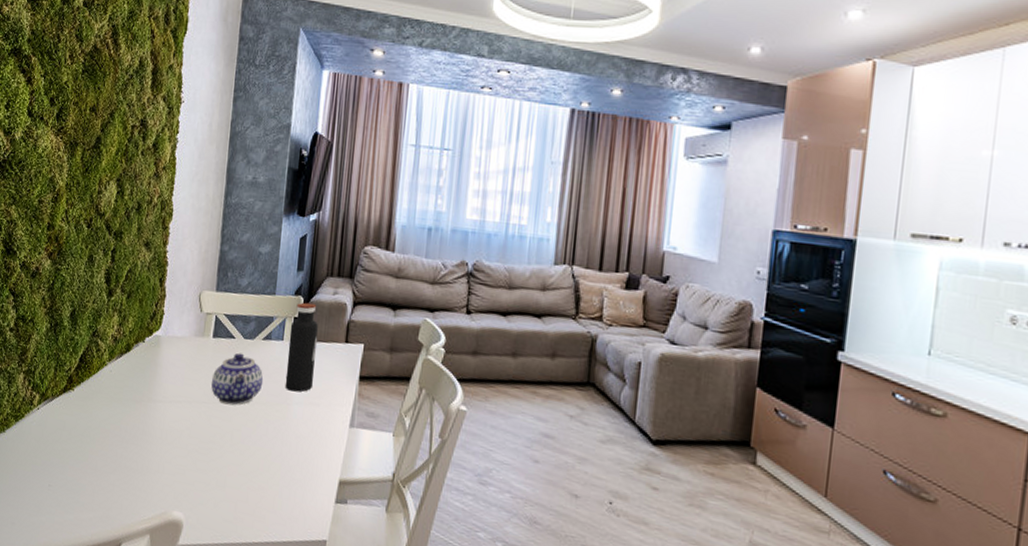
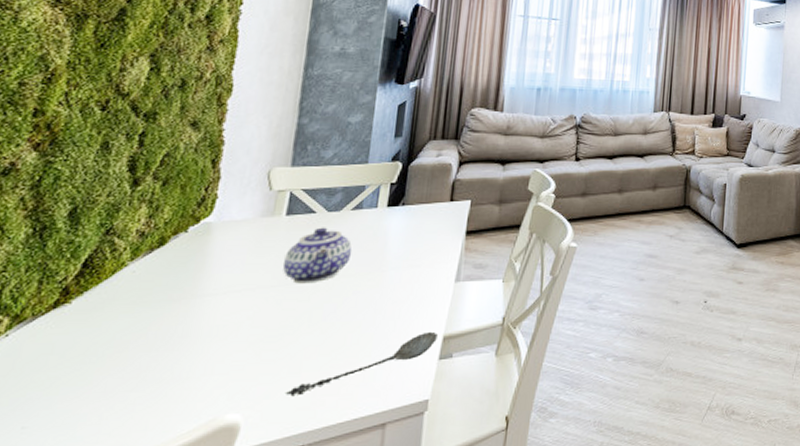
spoon: none [215,472,336,508] -> present [286,331,439,395]
water bottle: present [285,302,318,392] -> none [379,167,419,257]

